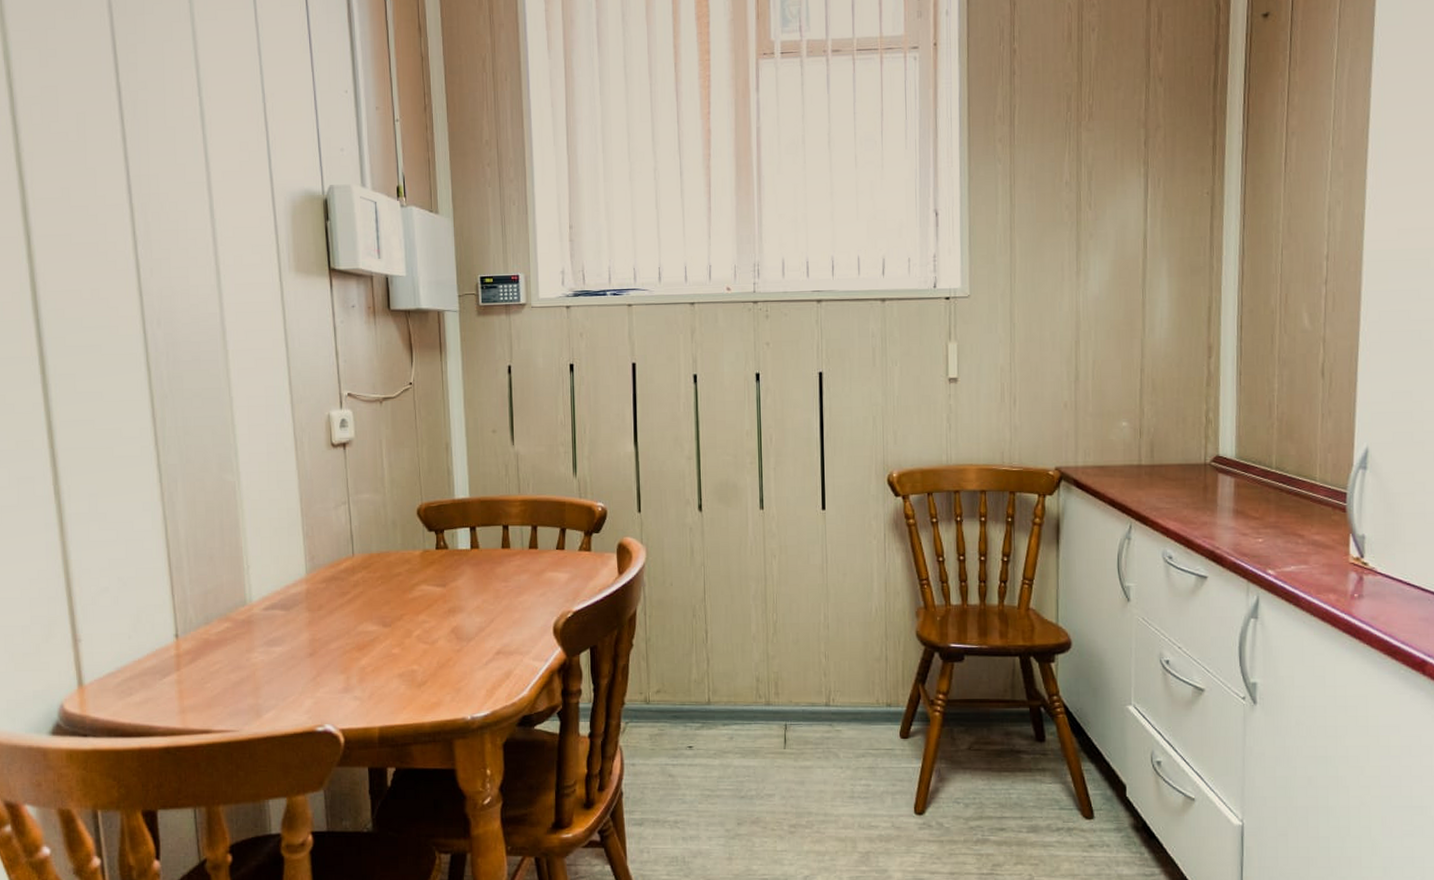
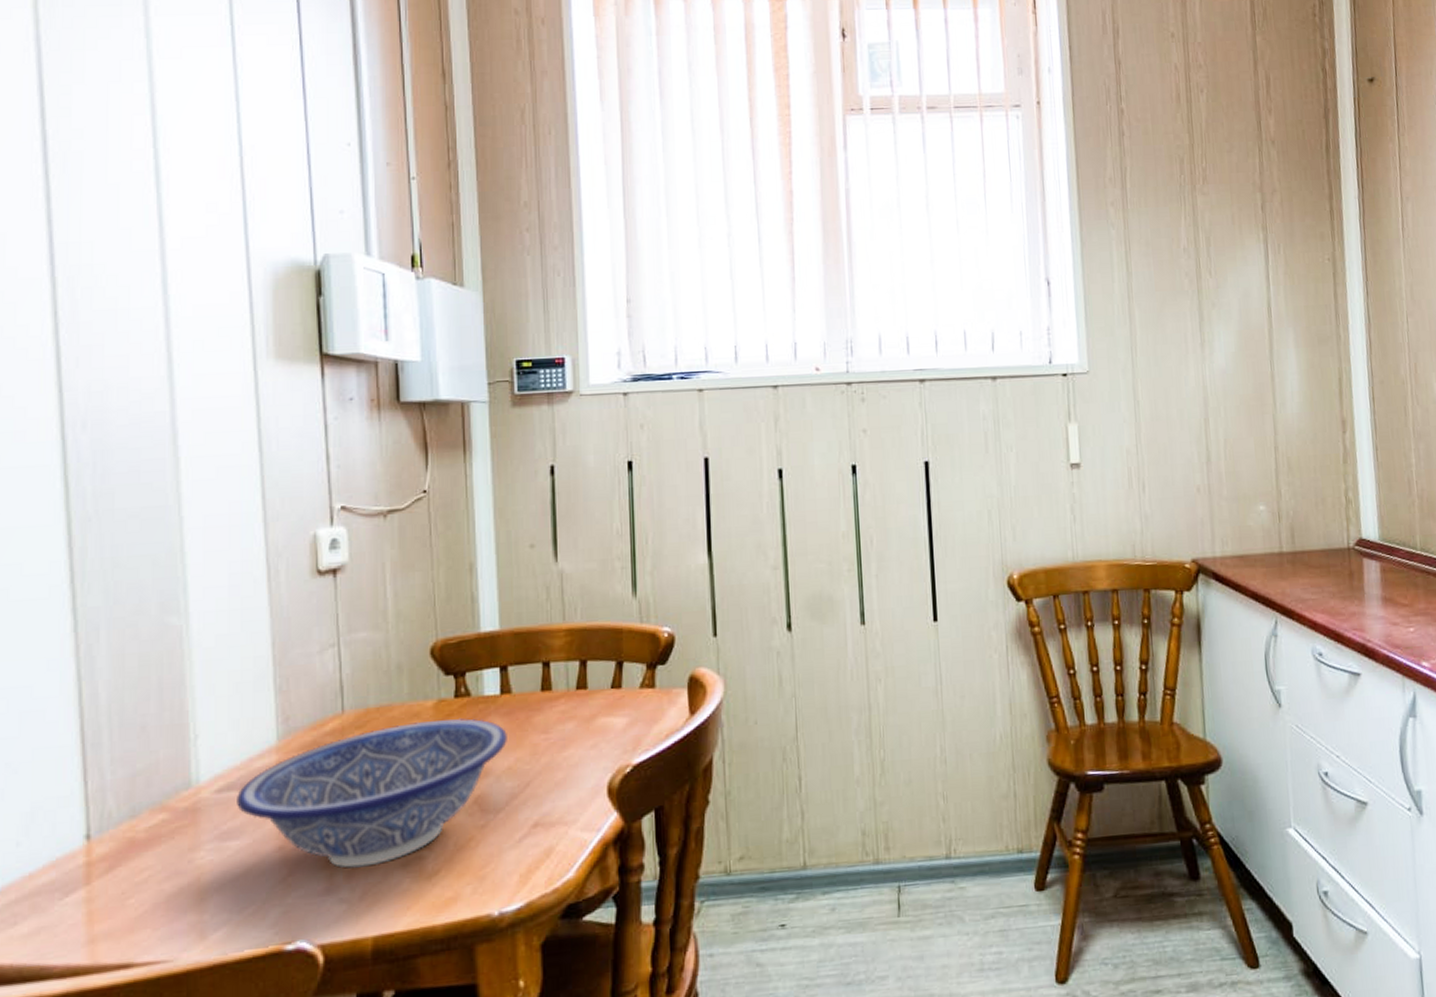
decorative bowl: none [279,565,476,674] -> present [237,717,507,869]

